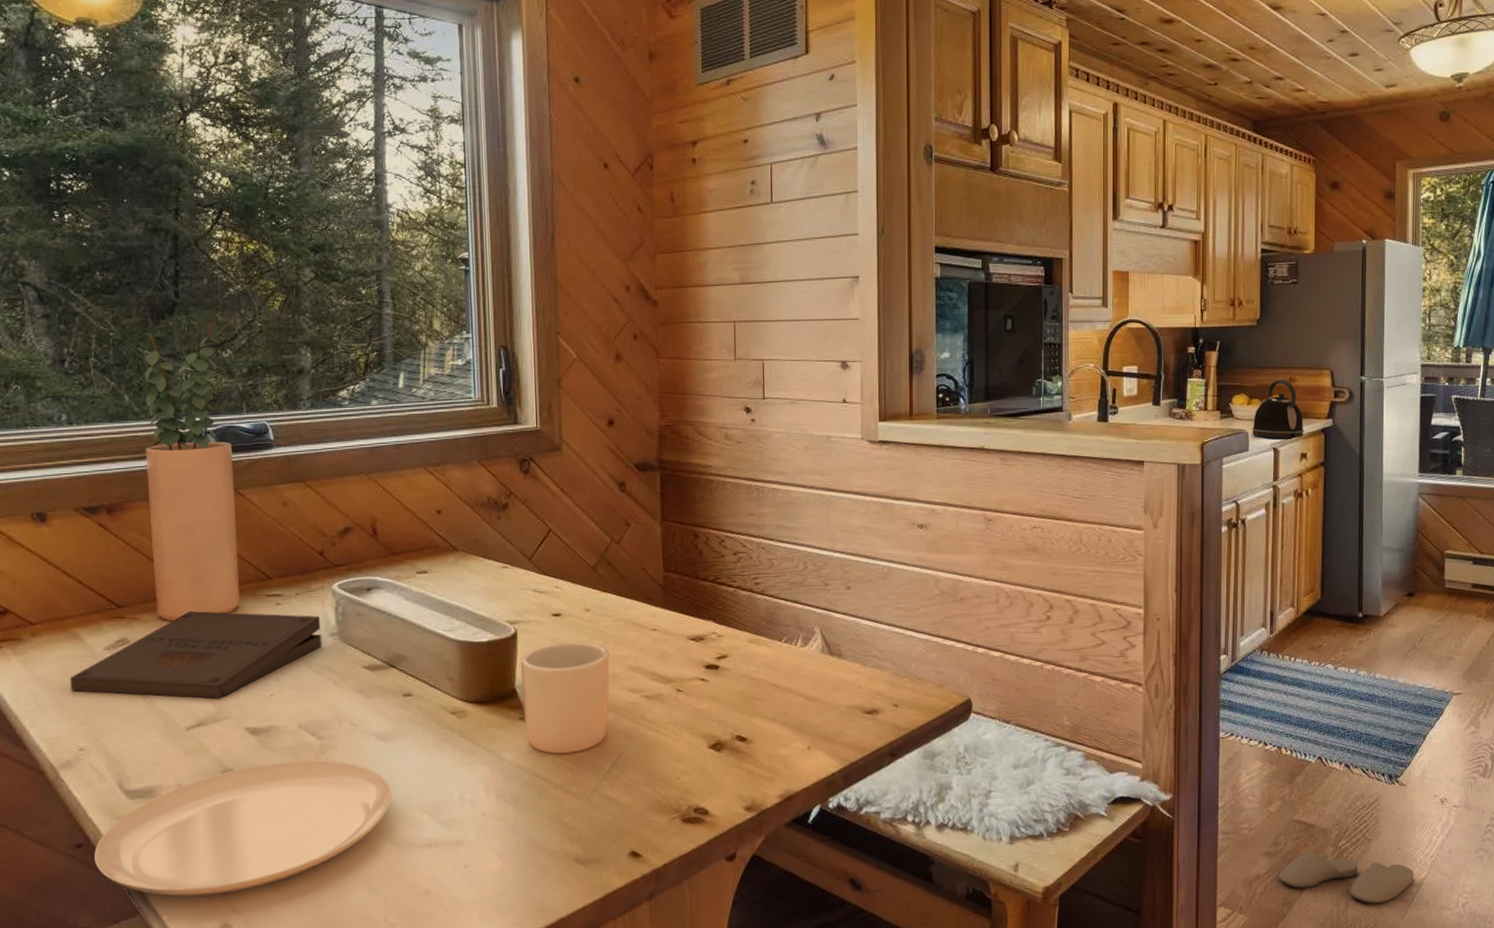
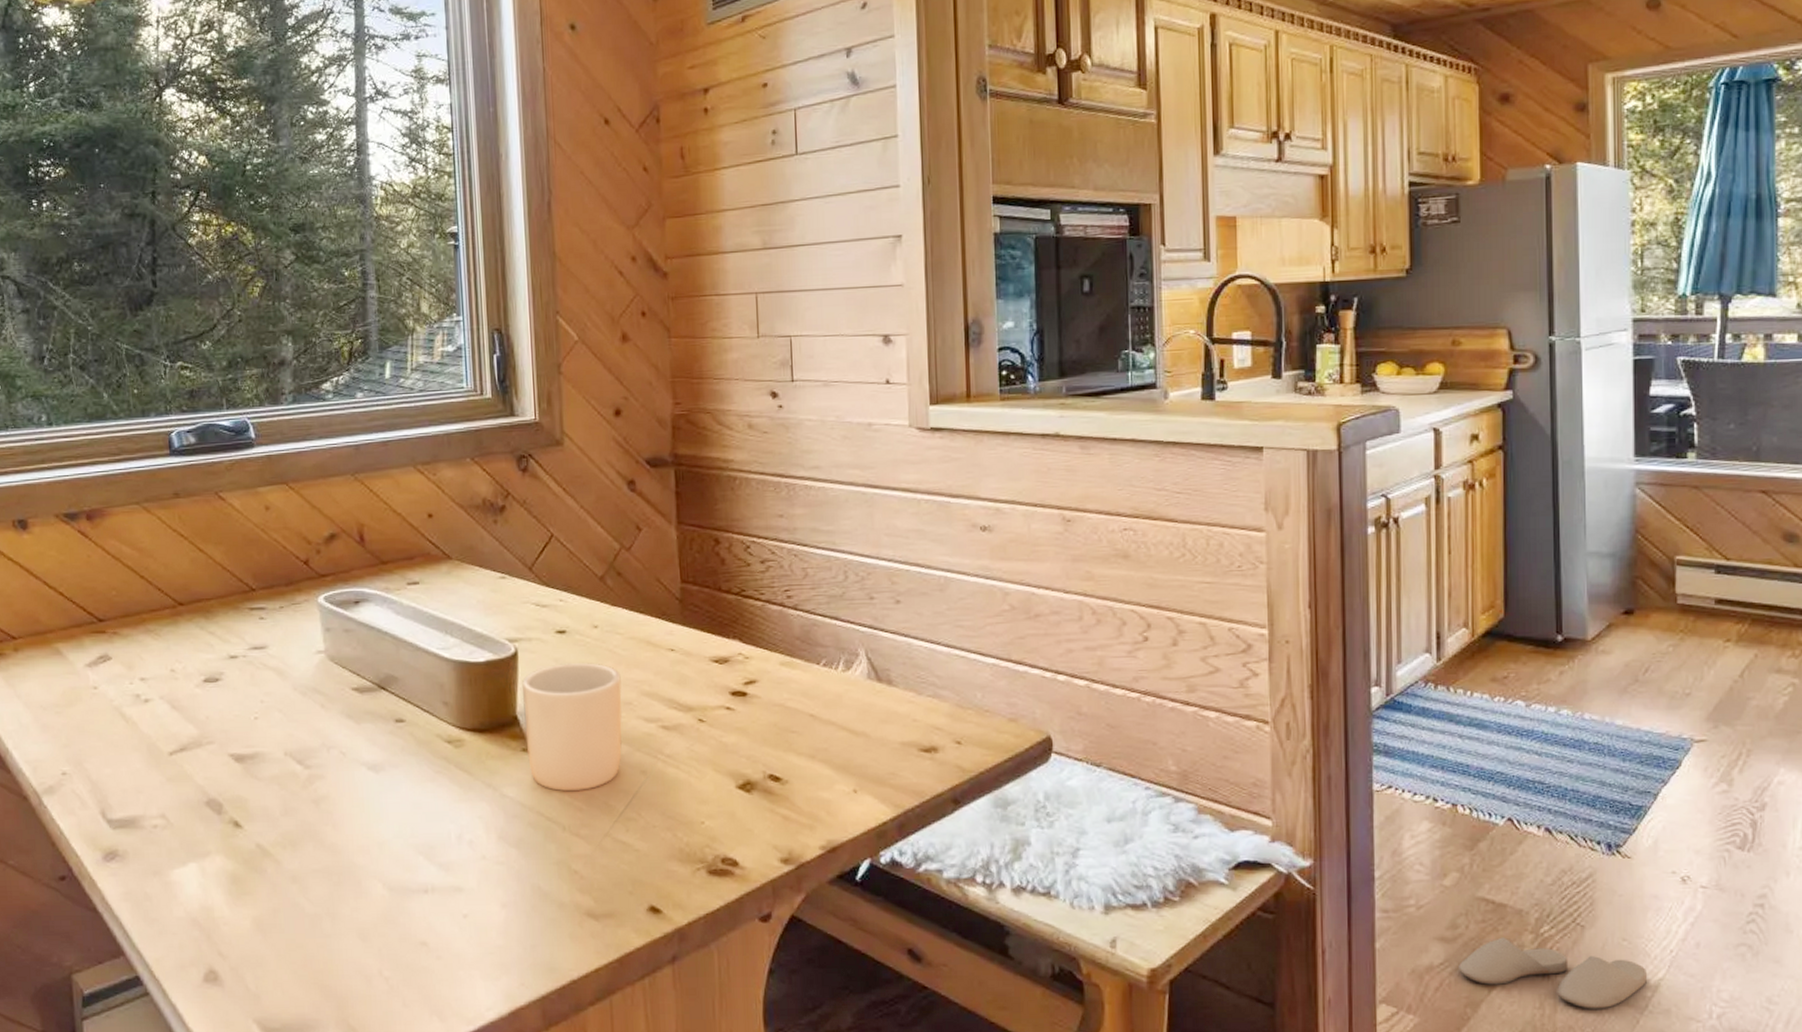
pizza box: present [70,611,322,699] -> none [52,625,308,722]
plate: present [94,760,392,896] -> none [77,792,385,937]
vase: present [143,321,240,622] -> none [121,311,222,637]
kettle: present [1252,378,1304,438] -> none [1404,341,1474,416]

